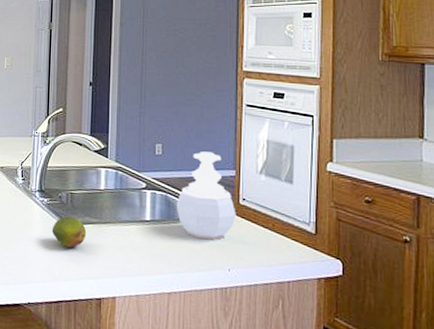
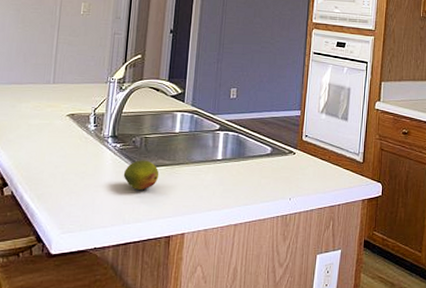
soap dispenser: present [177,151,237,240] -> none [247,94,299,174]

